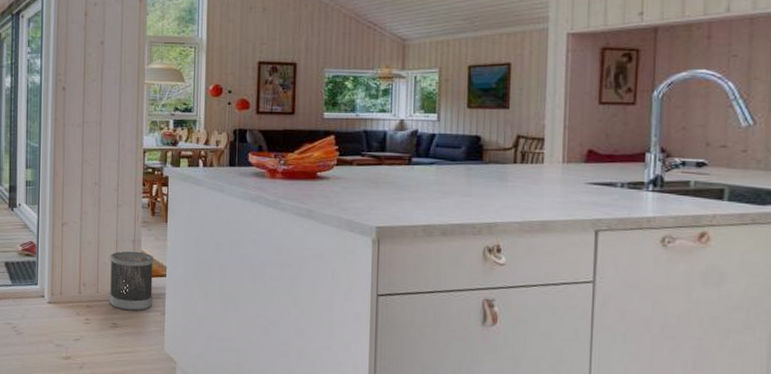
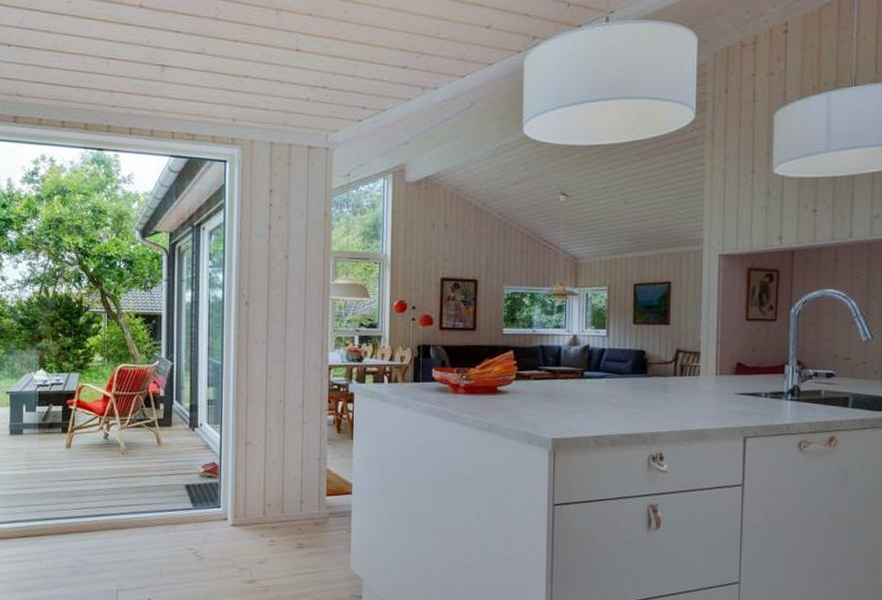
wastebasket: present [109,251,153,311] -> none [294,469,339,531]

